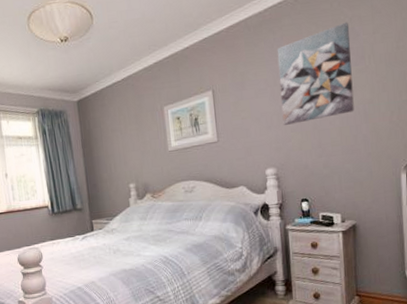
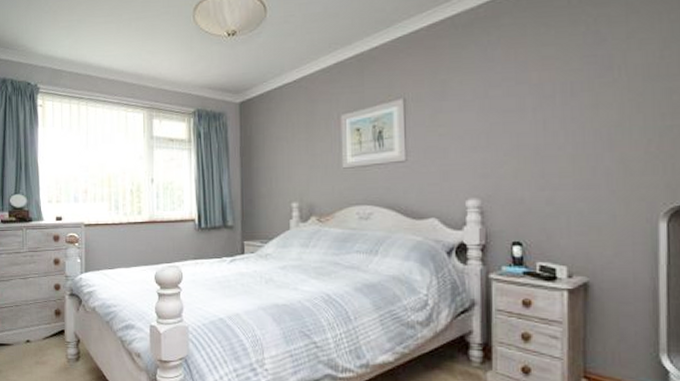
wall art: present [277,22,354,125] -> none [491,23,594,147]

